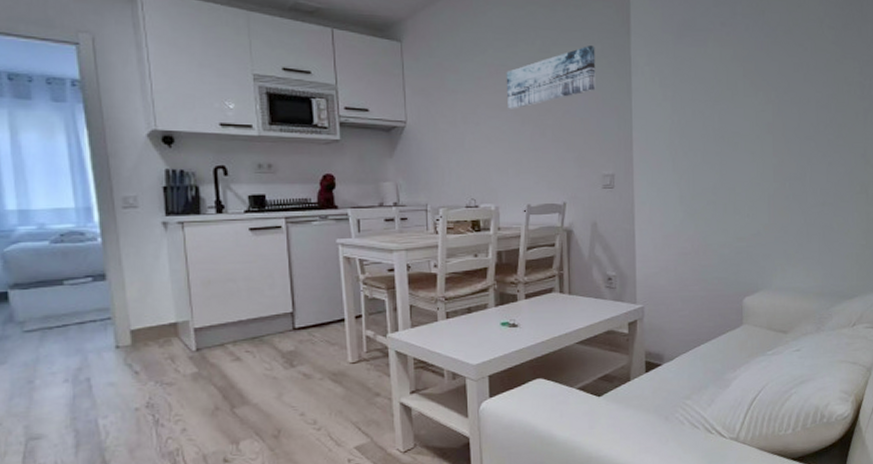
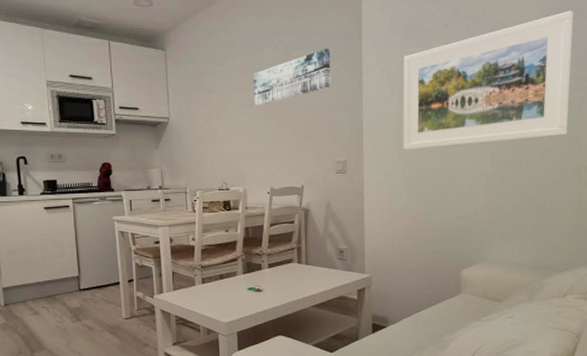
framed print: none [677,12,857,162] -> present [403,10,573,149]

